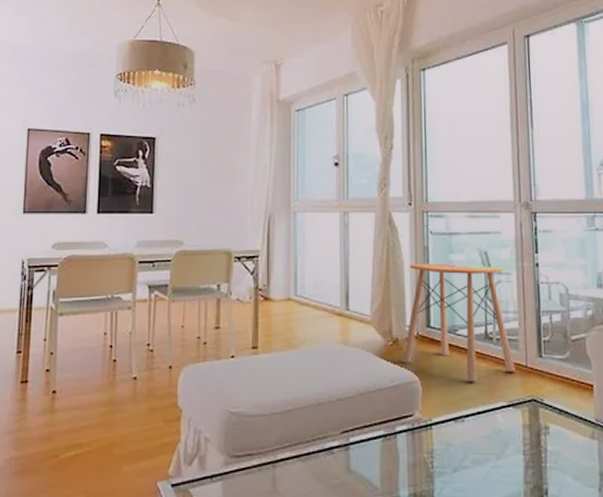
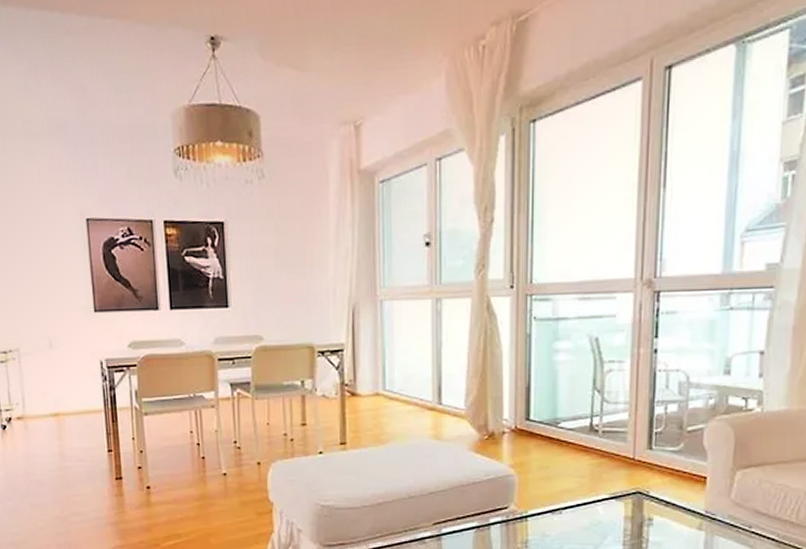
side table: present [402,263,515,381] -> none [498,351,621,474]

